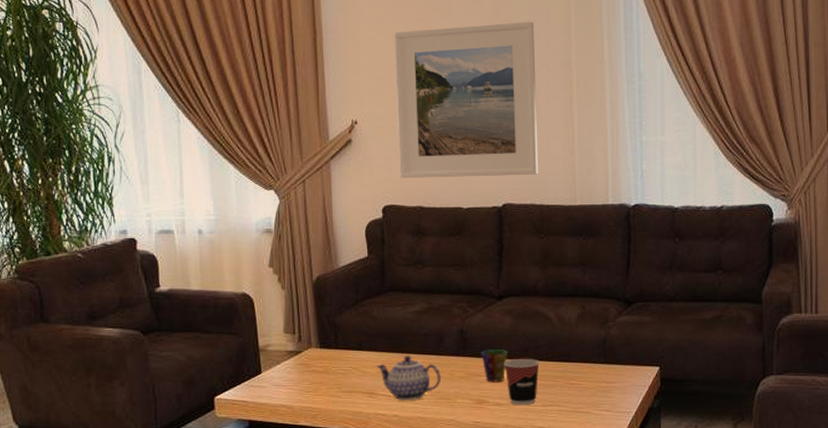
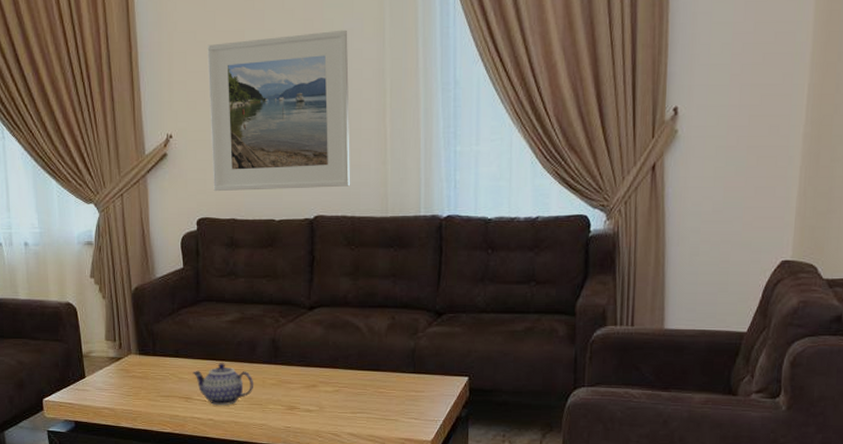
cup: present [481,349,508,382] -> none [292,358,318,390]
cup: present [504,358,540,405] -> none [315,367,349,412]

